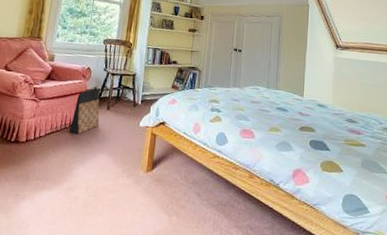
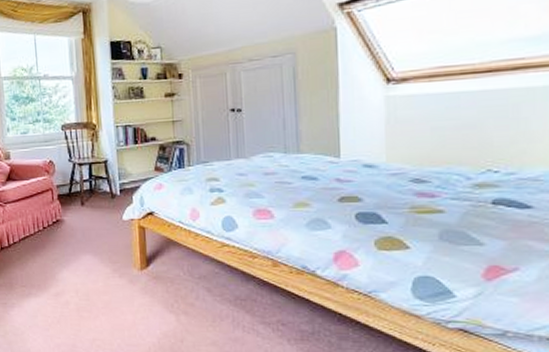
bag: present [69,87,101,135] -> none [44,182,76,236]

